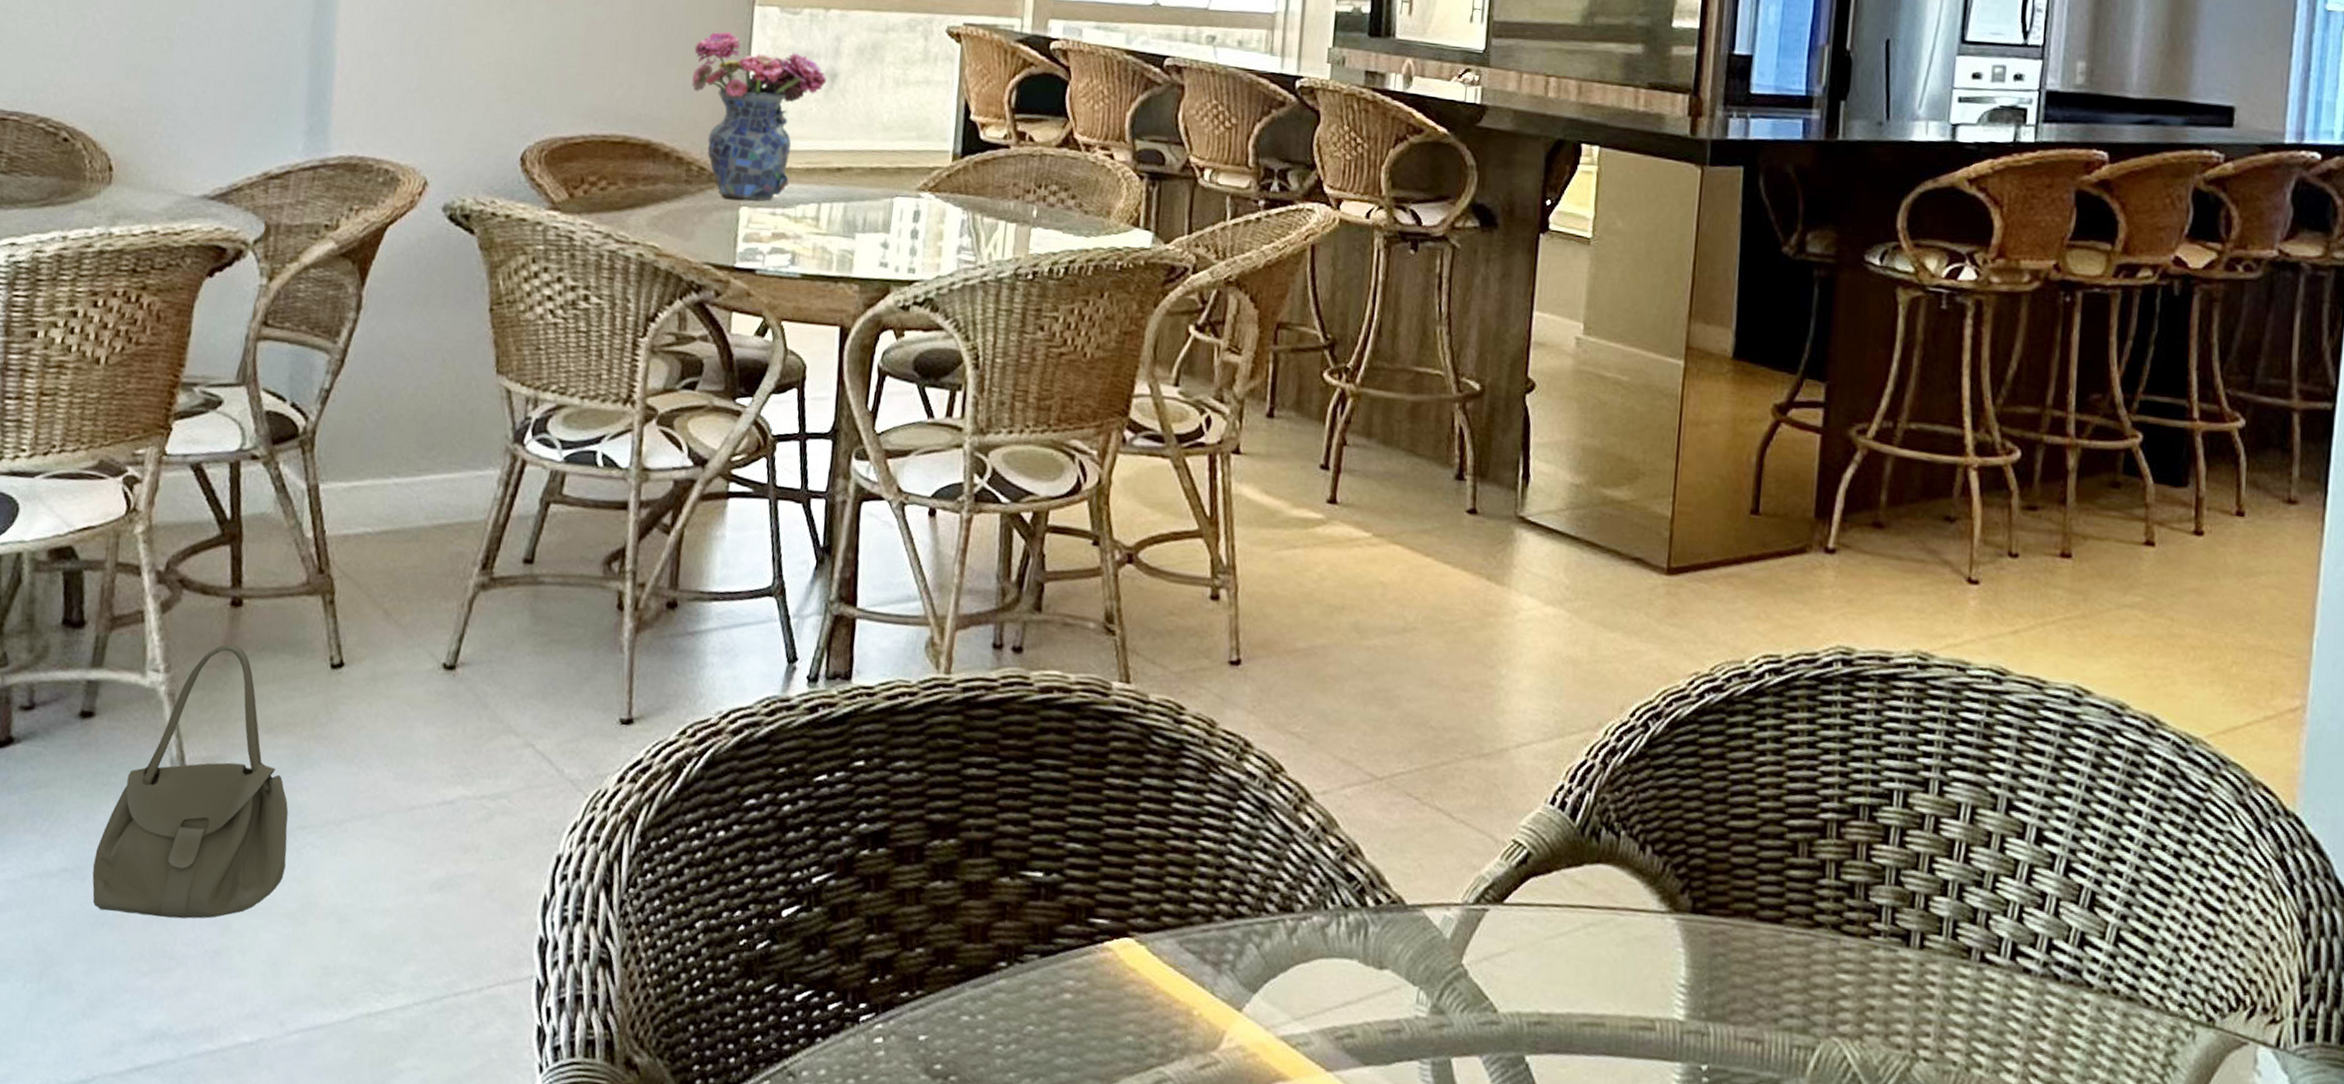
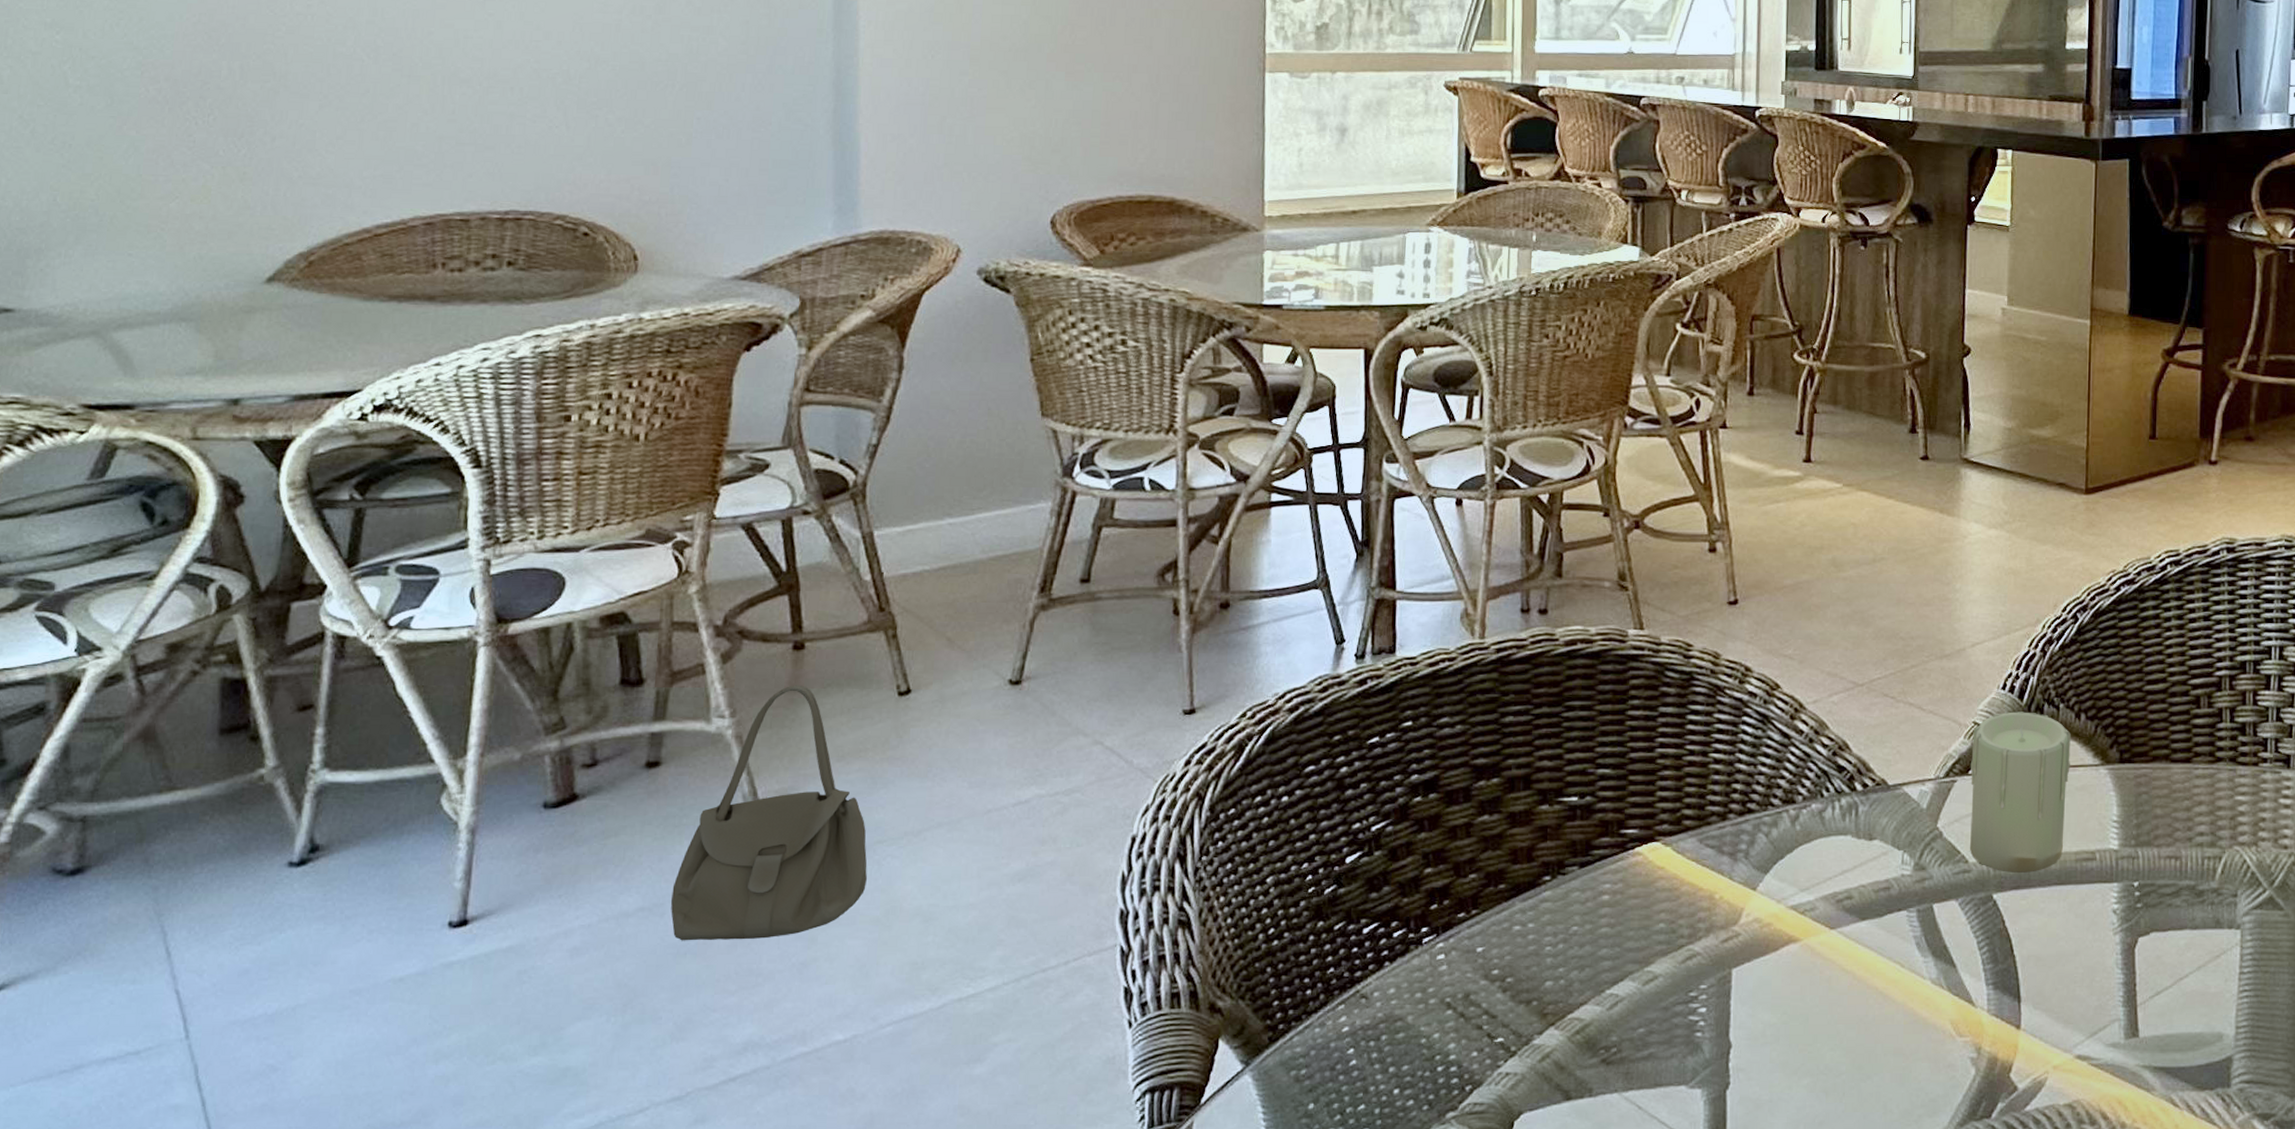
flower arrangement: present [692,31,827,202] -> none [1211,97,1337,246]
candle: none [1500,833,1633,1036] -> present [1970,711,2071,874]

